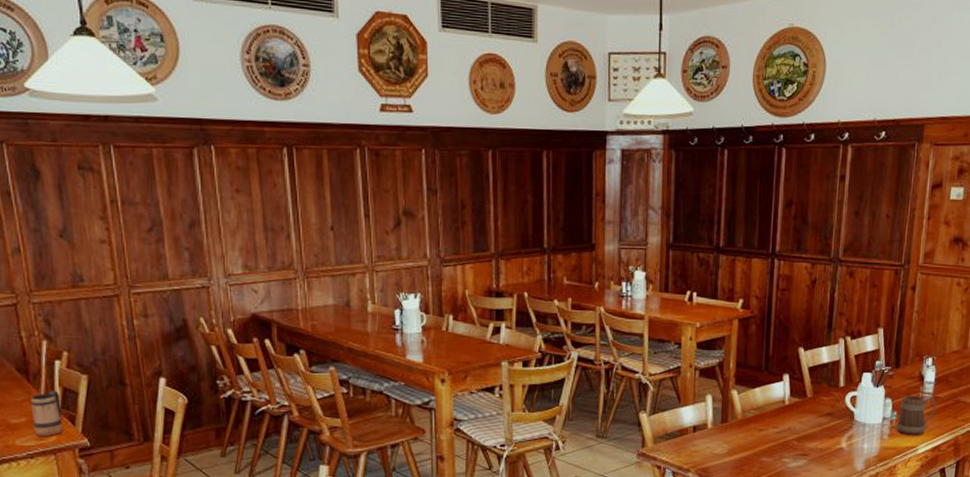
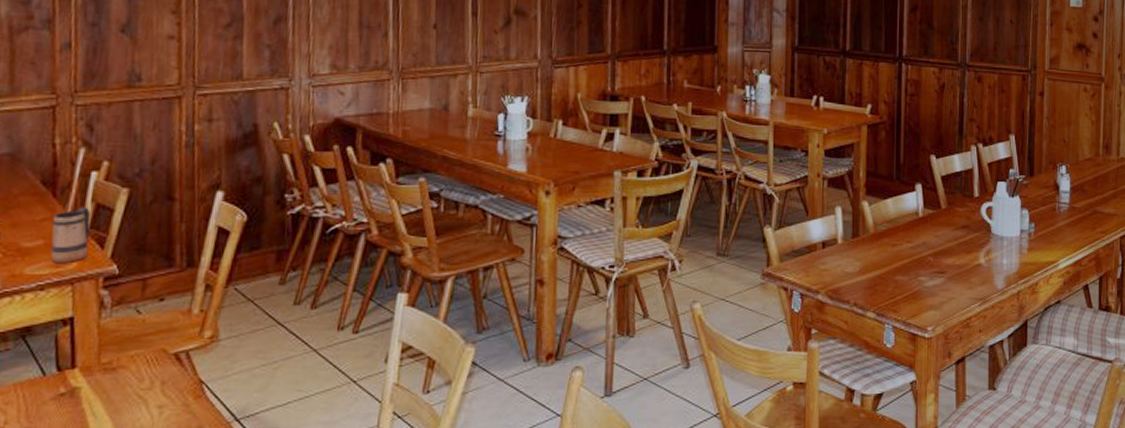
beer mug: present [896,395,937,435] -> none [1035,205,1074,249]

